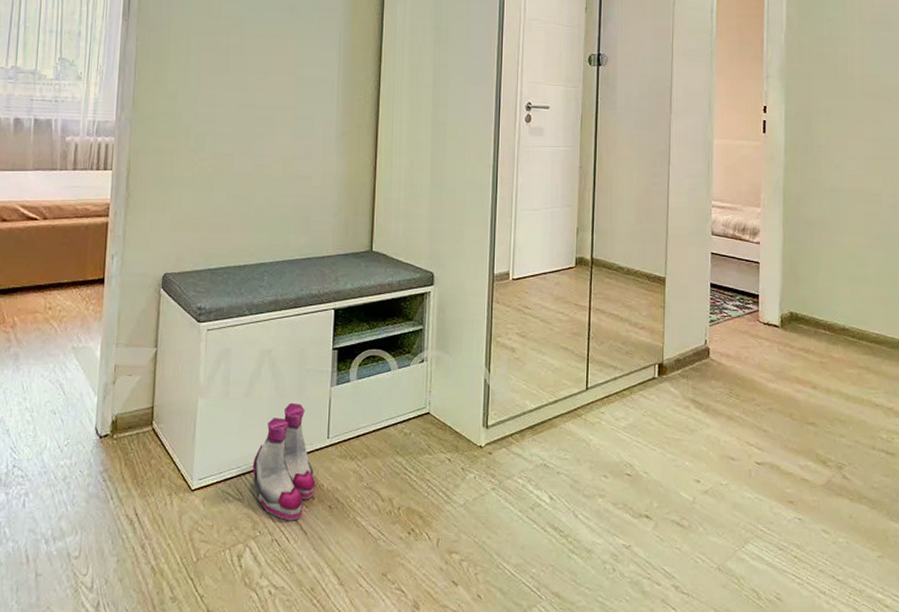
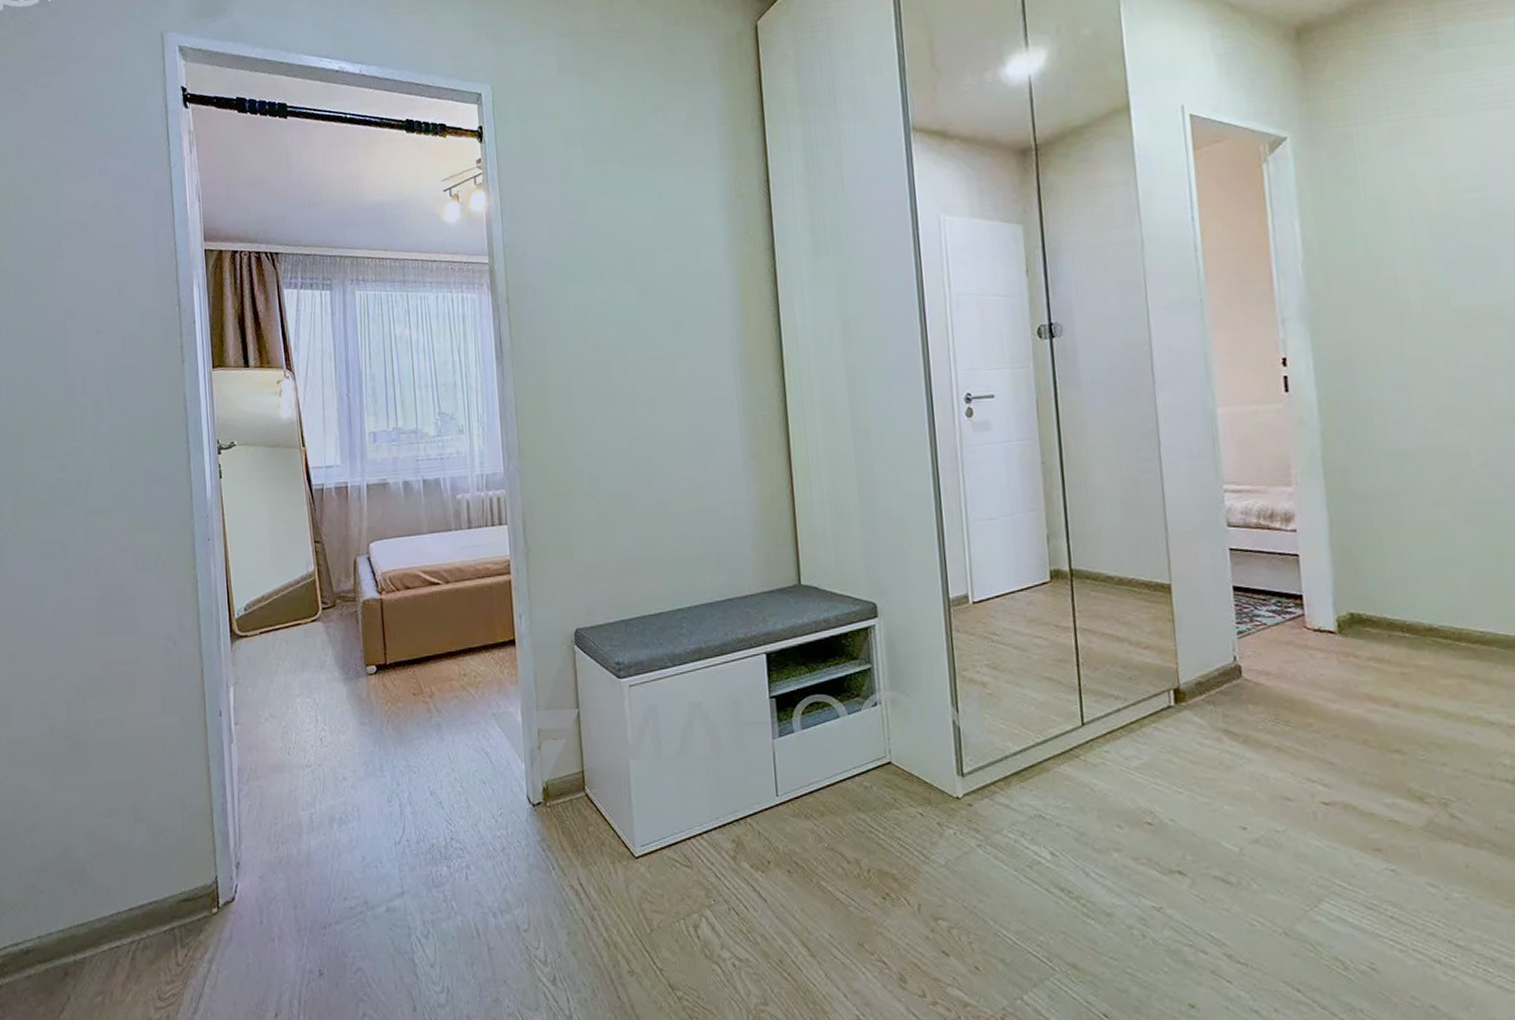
boots: present [252,402,316,521] -> none [696,759,770,888]

